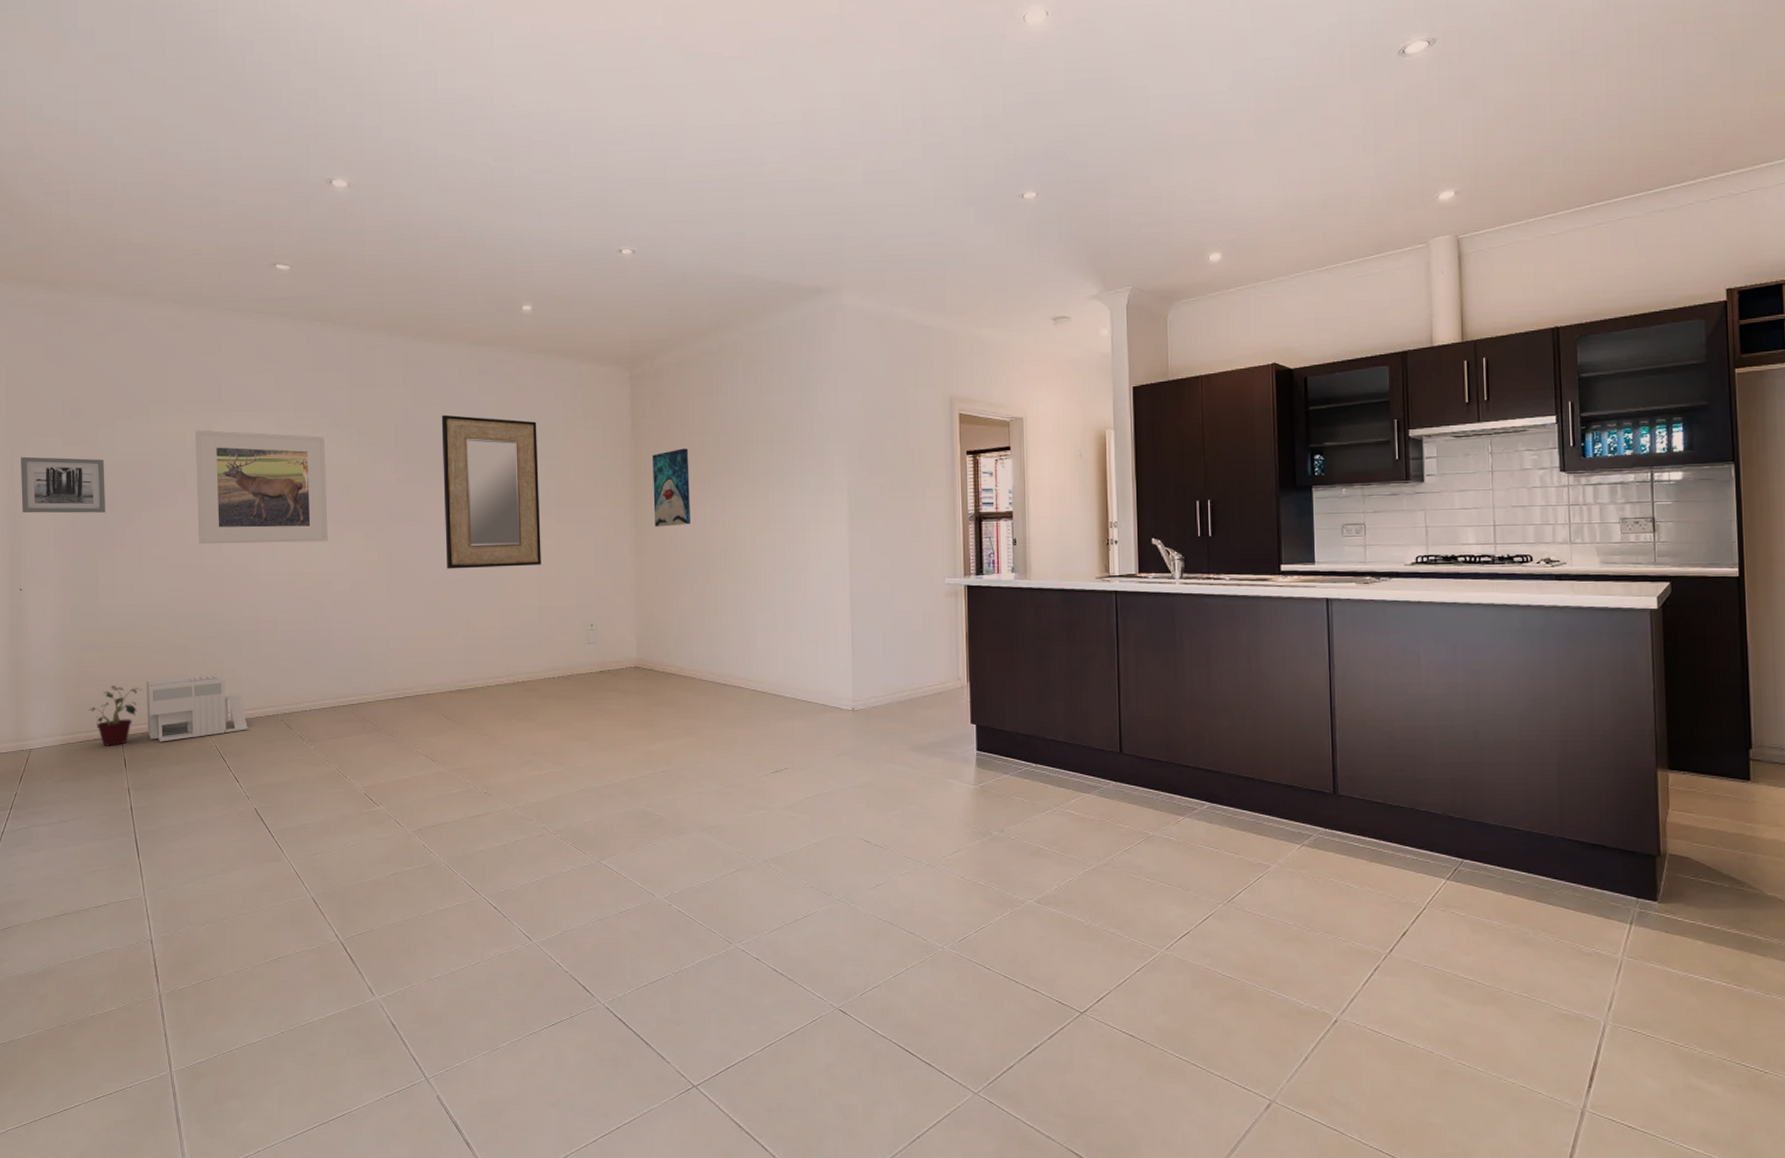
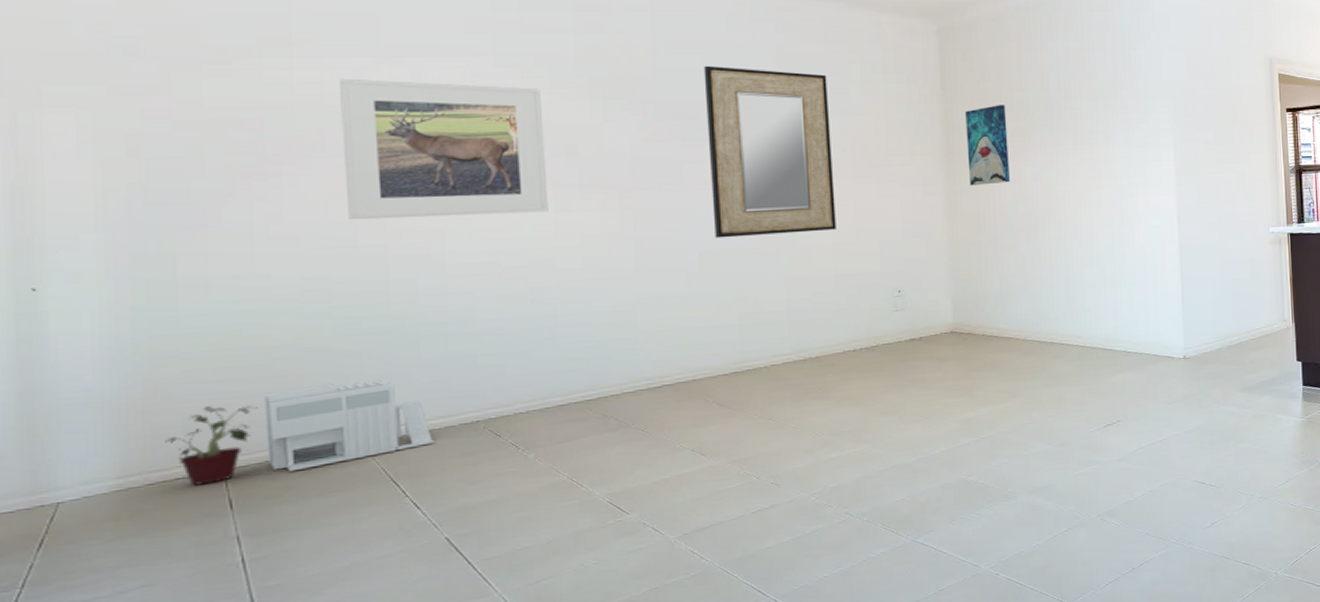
wall art: present [21,456,105,513] -> none [30,110,188,187]

